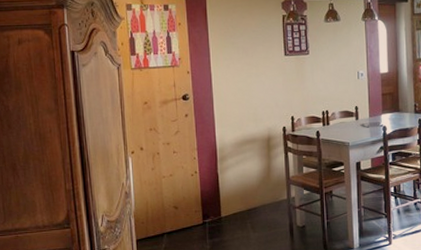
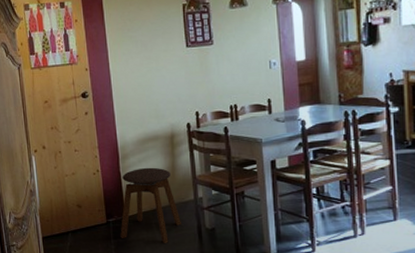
stool: none [216,168,275,242] -> present [120,167,181,243]

